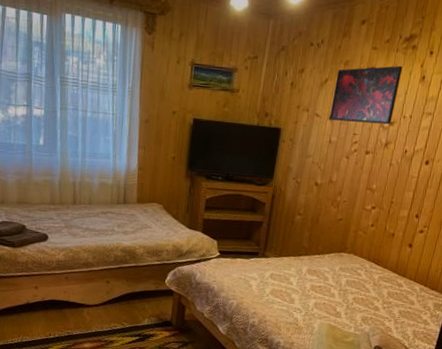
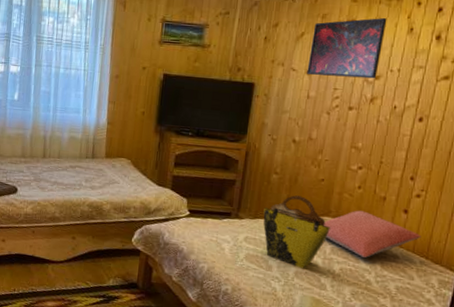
tote bag: none [287,234,346,300] -> present [263,195,330,269]
pillow: none [341,246,422,288] -> present [324,210,422,258]

